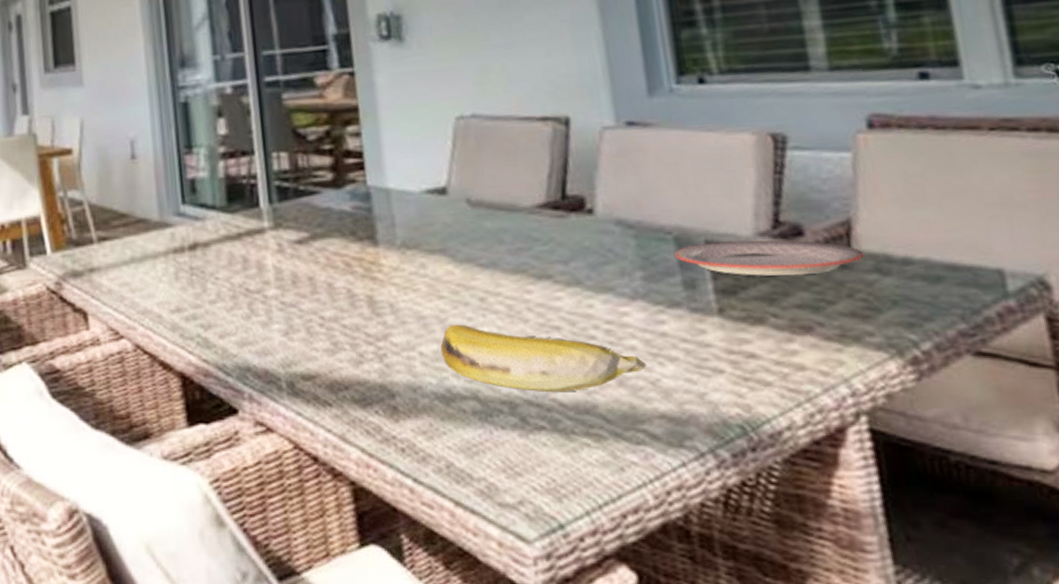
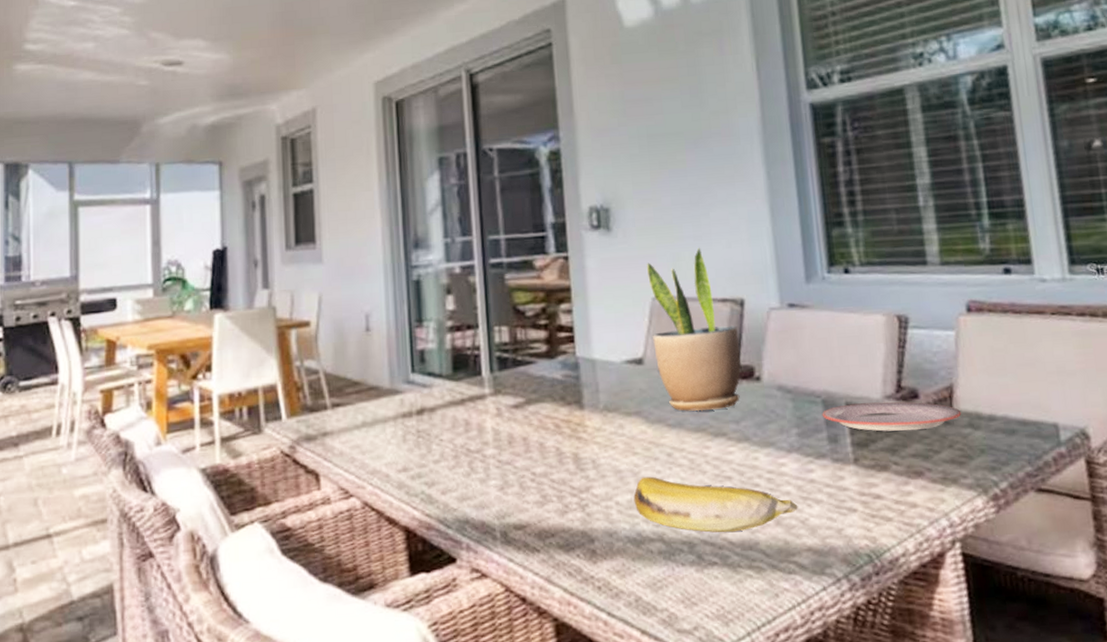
potted plant: none [448,57,568,250] -> present [647,247,741,412]

